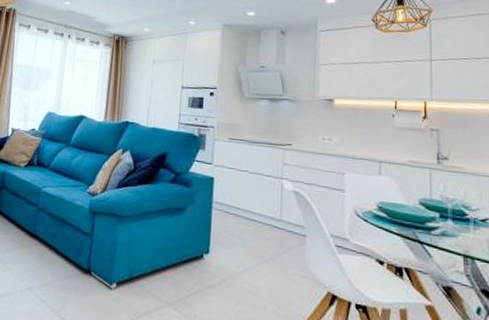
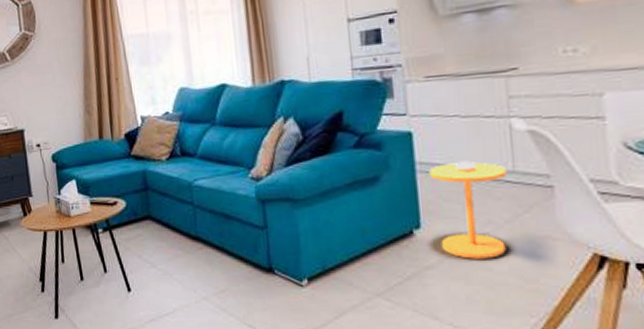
side table: none [221,205,276,286] -> present [429,160,508,259]

